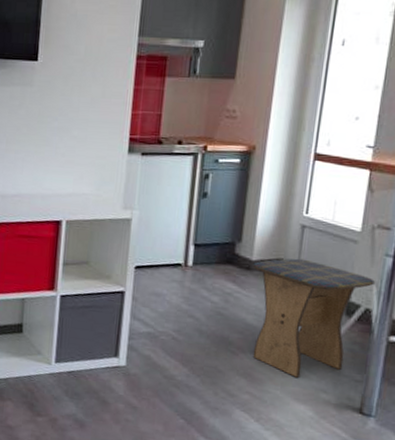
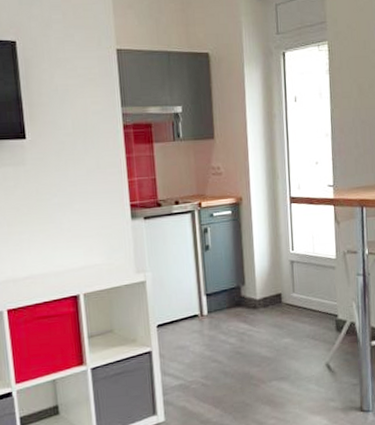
stool: present [252,258,375,378] -> none [258,290,353,394]

